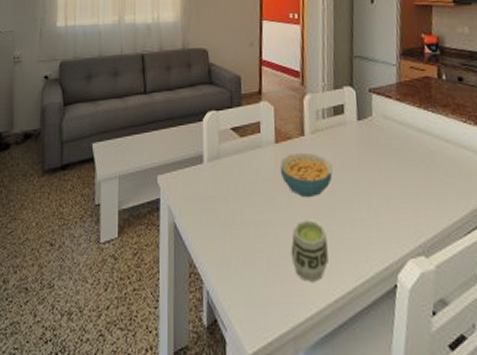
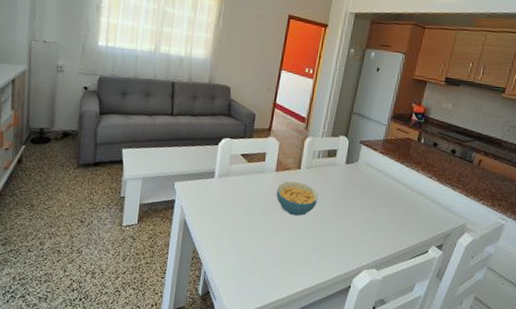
cup: present [291,219,329,282] -> none [274,231,304,276]

